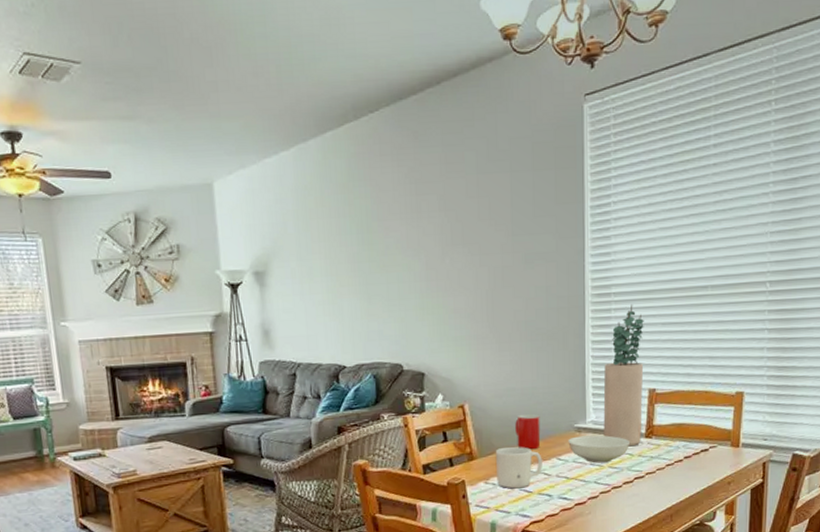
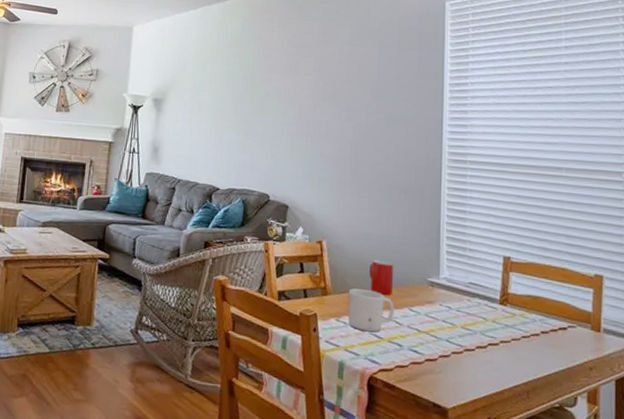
bowl: present [568,435,631,464] -> none [421,290,485,323]
vase: present [603,303,644,447] -> none [457,173,499,311]

